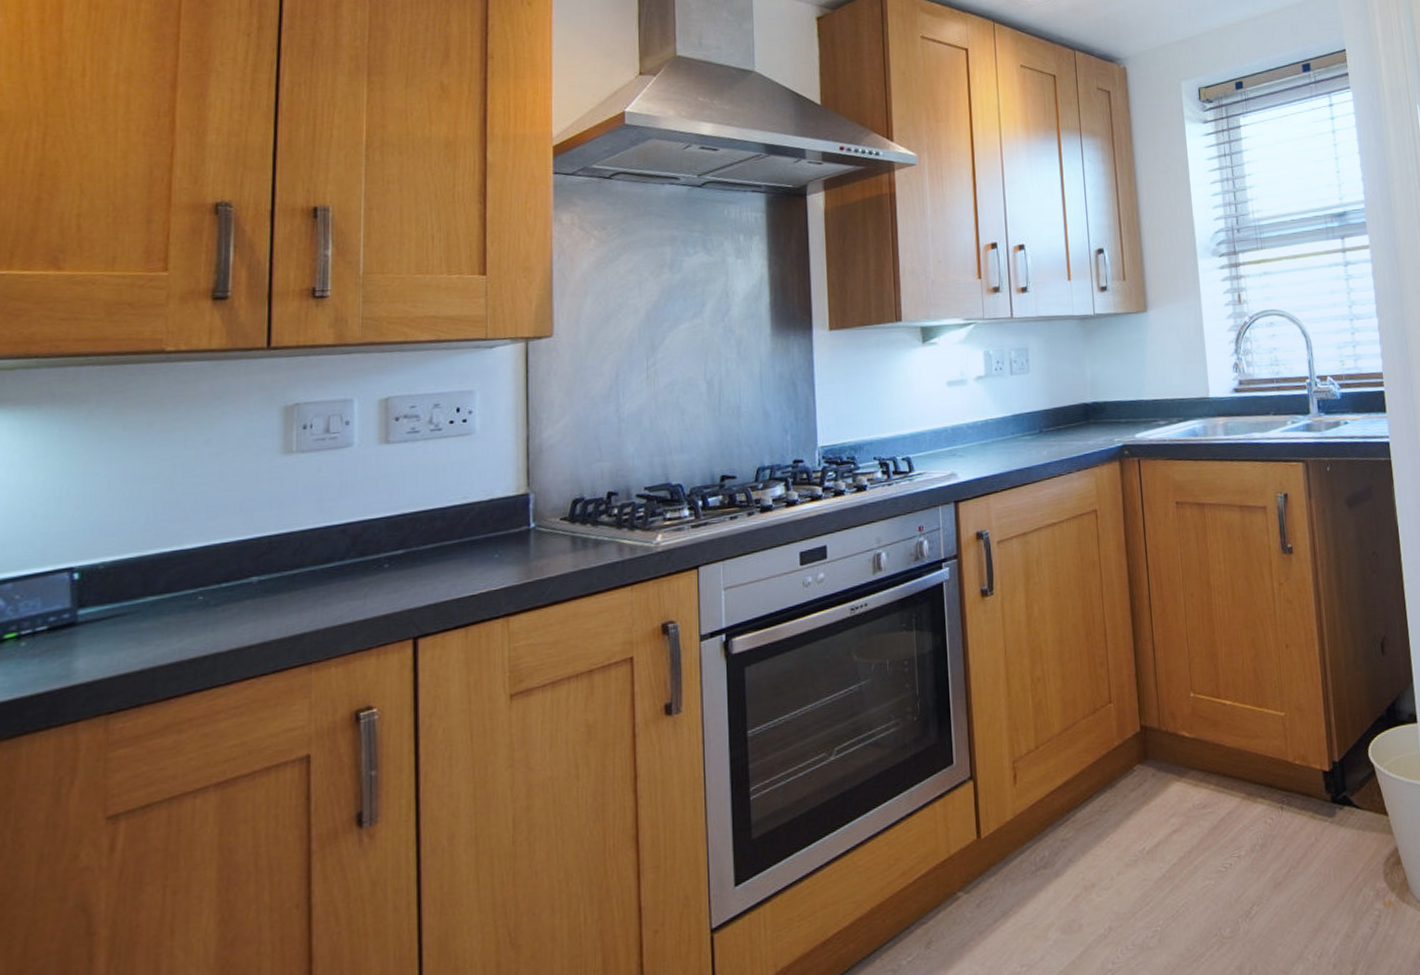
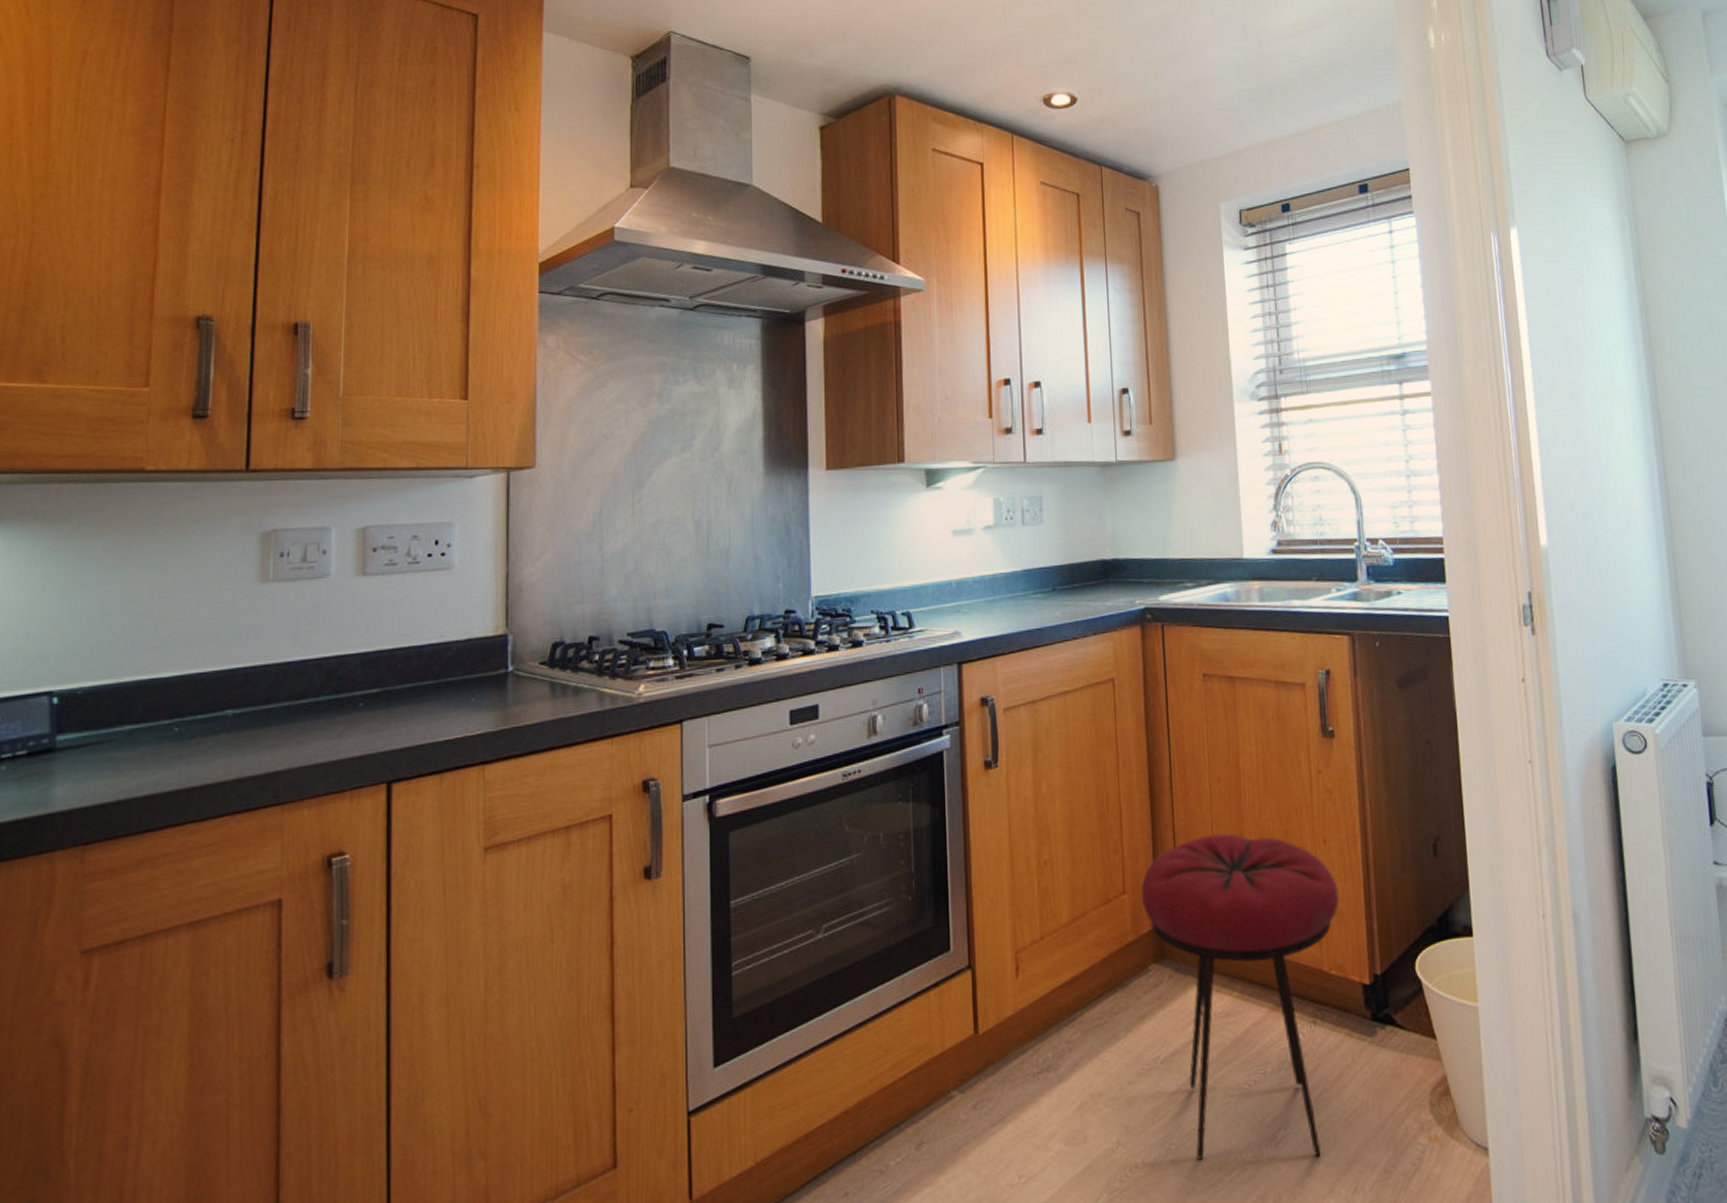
stool: none [1124,644,1301,939] -> present [1140,833,1339,1160]

